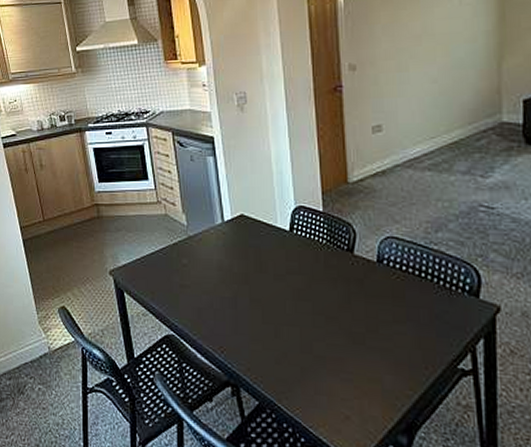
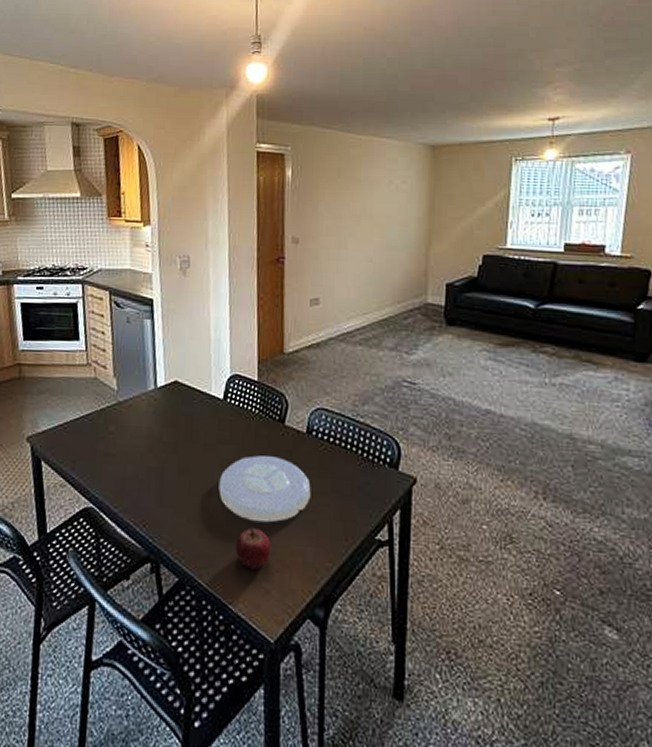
plate: none [291,285,386,351] -> present [219,455,311,523]
fruit: none [312,354,348,396] -> present [235,527,271,570]

